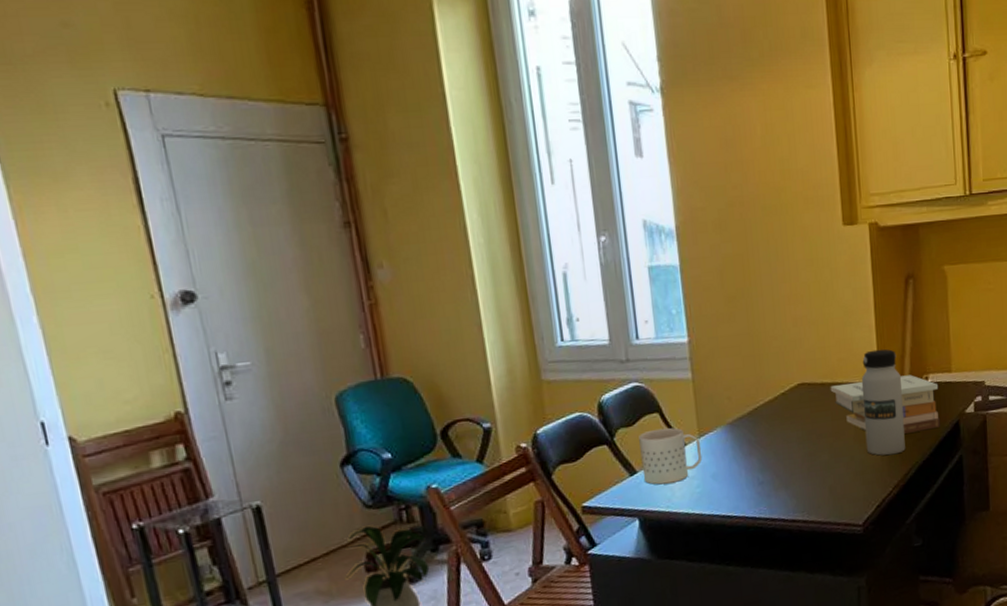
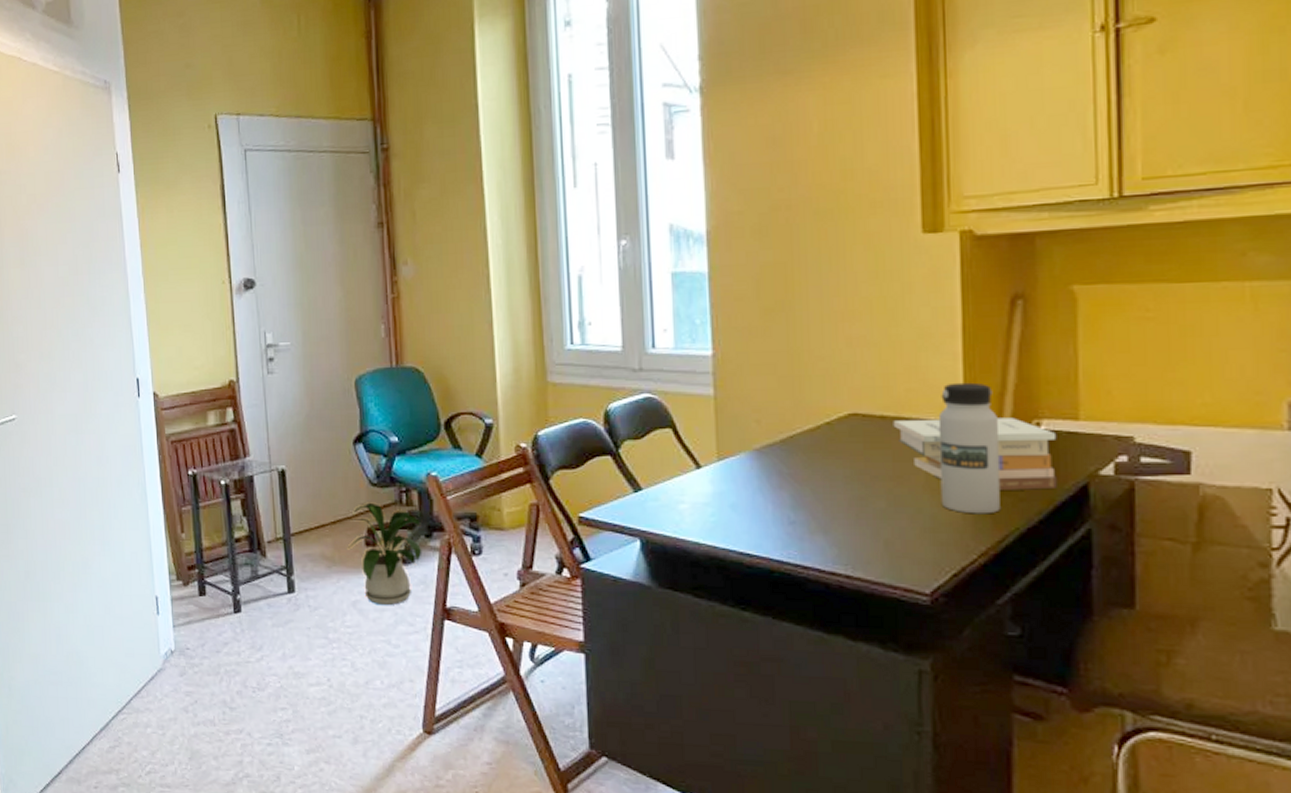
mug: present [639,427,703,485] -> none [647,445,720,506]

